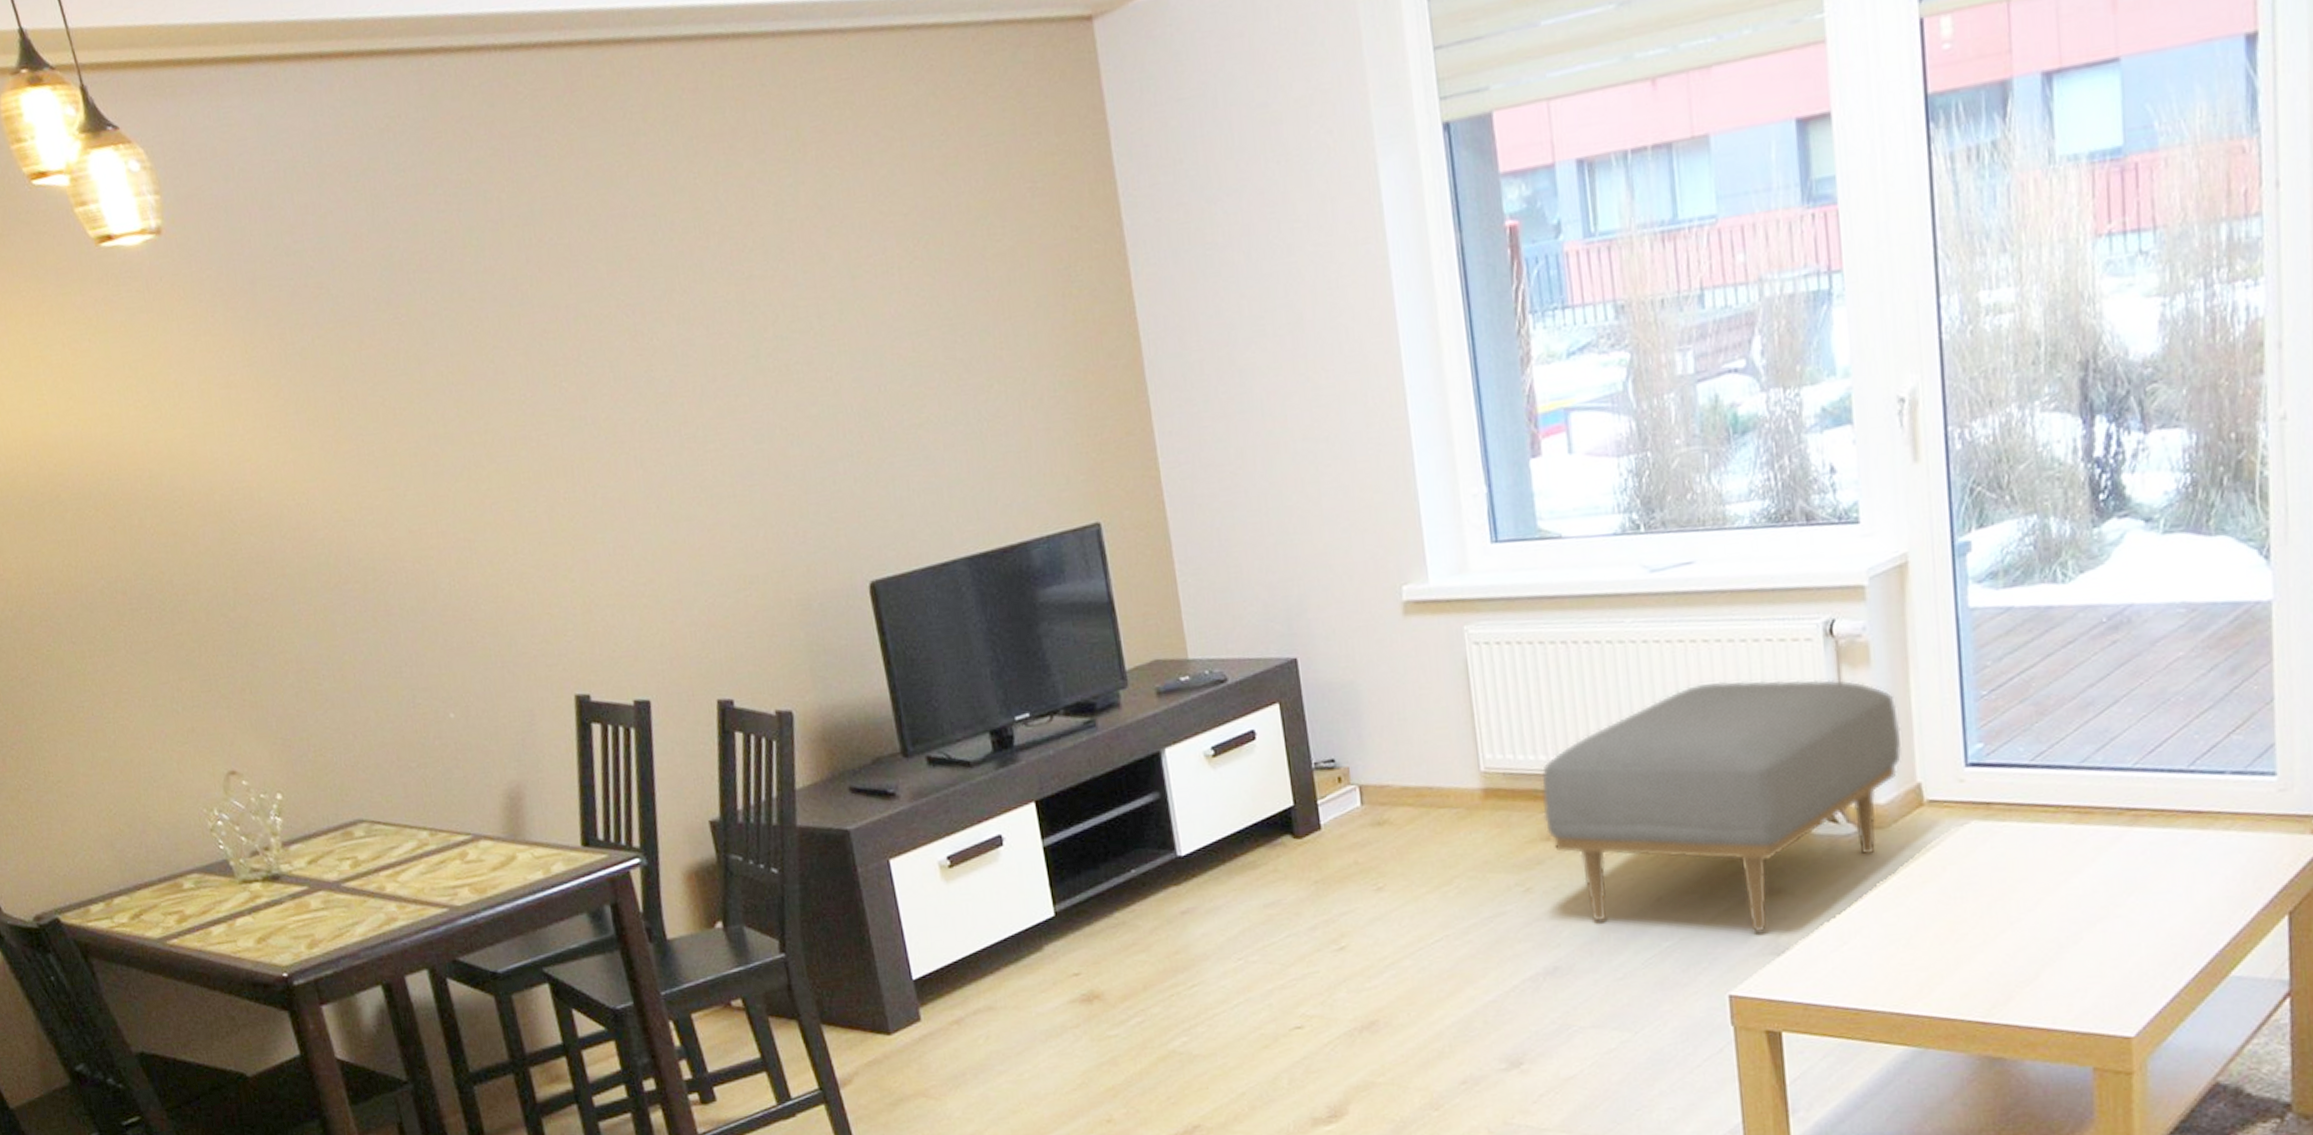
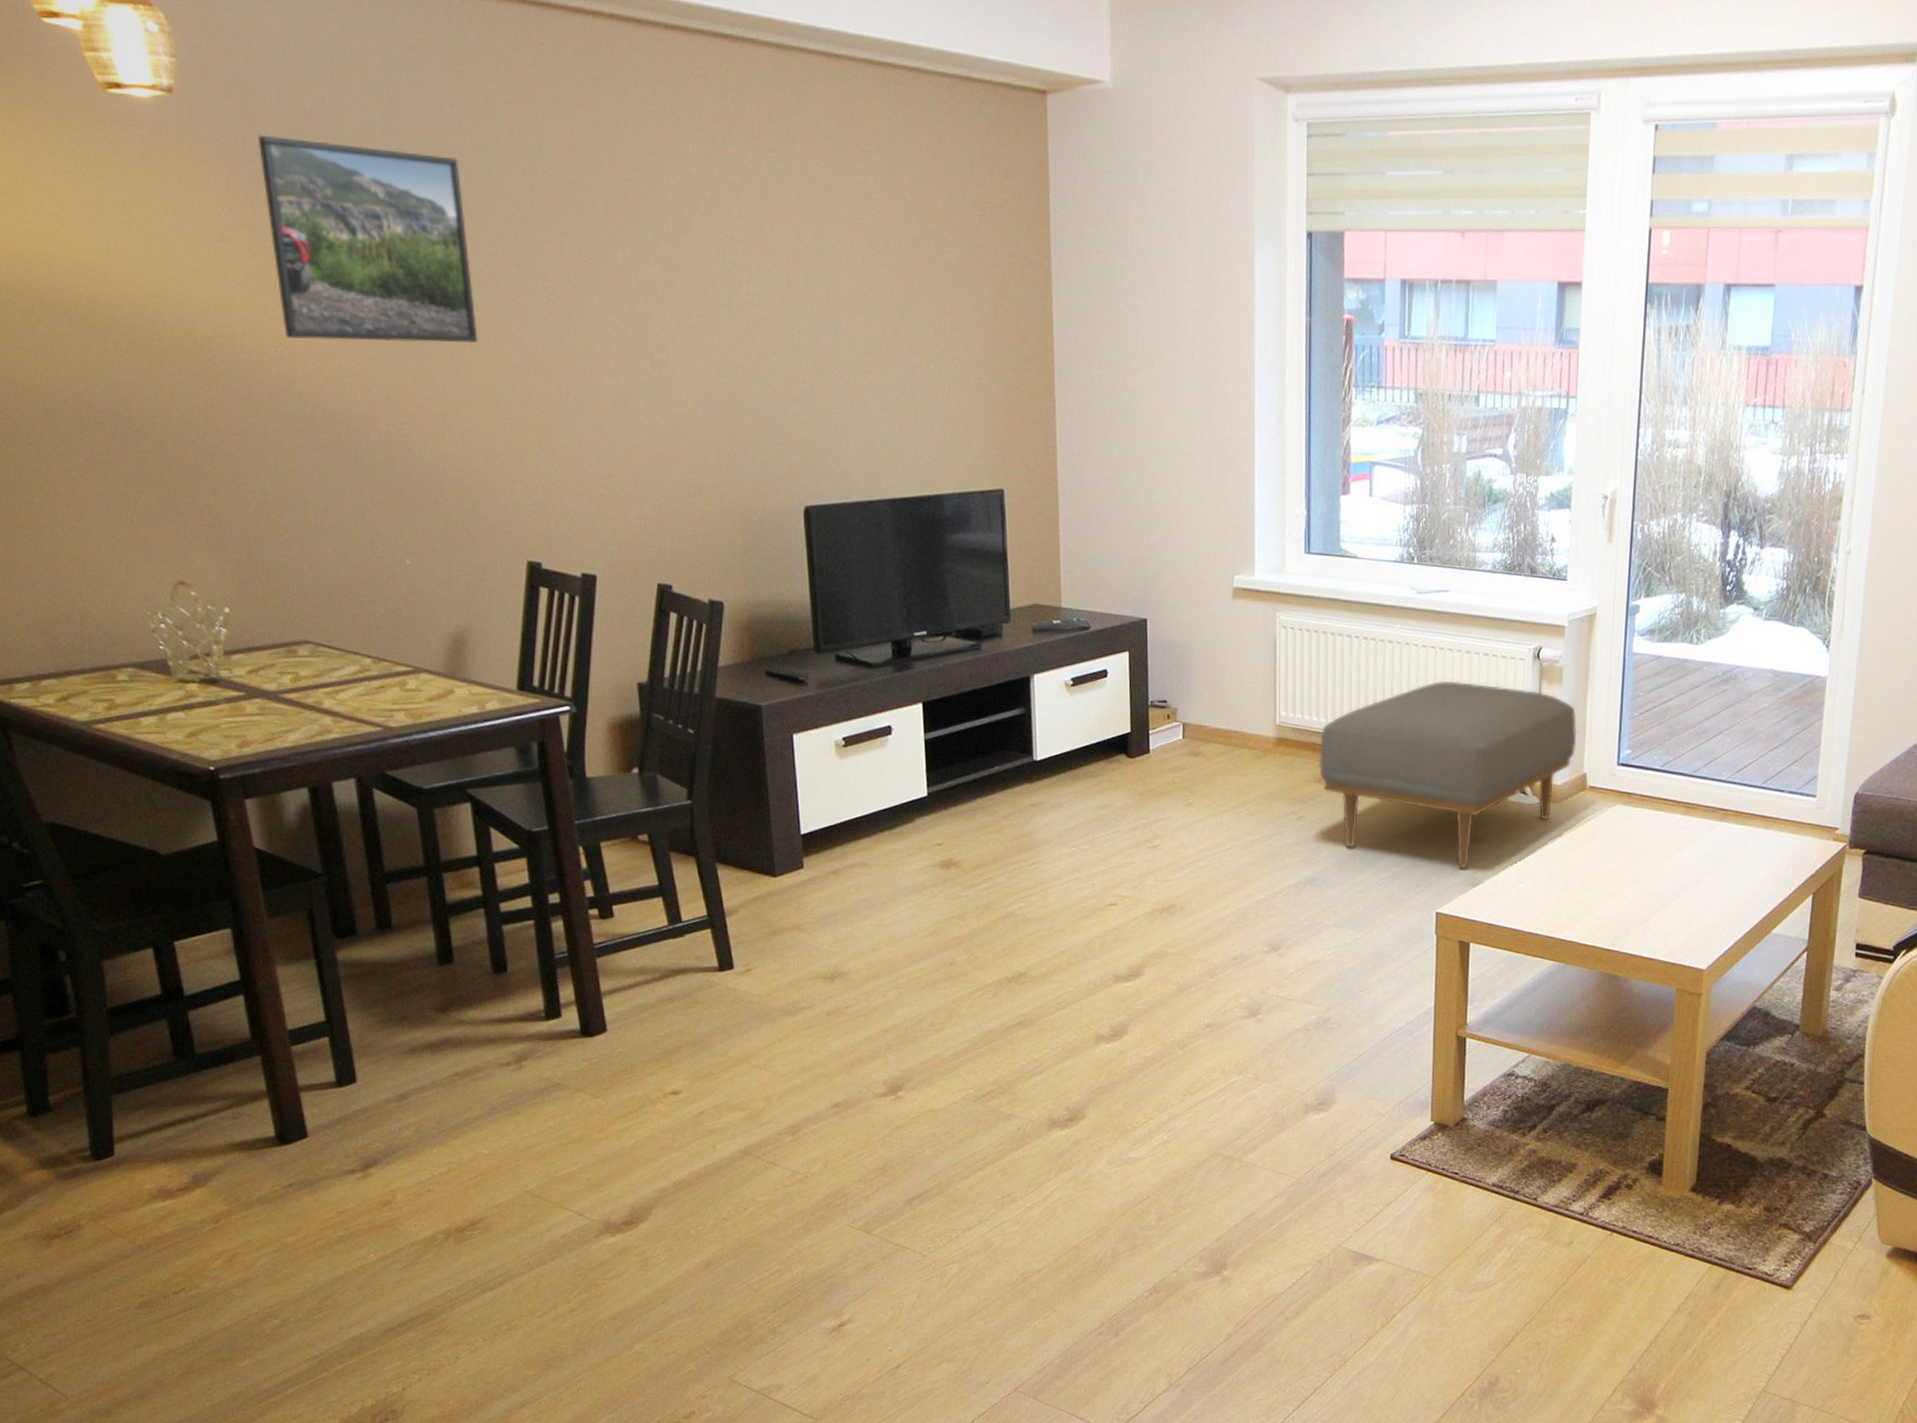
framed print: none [248,244,494,482] -> present [257,134,478,344]

